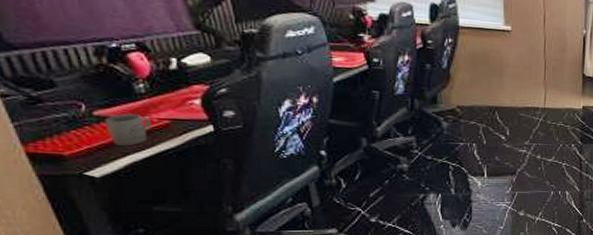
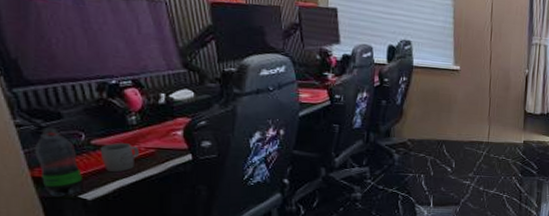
bottle: none [26,96,89,174] -> present [35,127,84,197]

